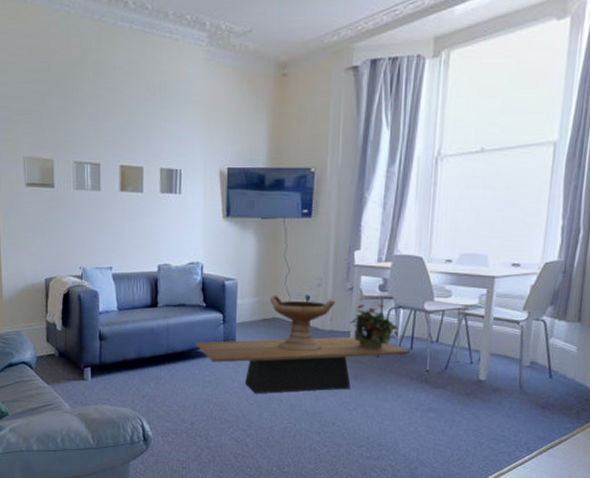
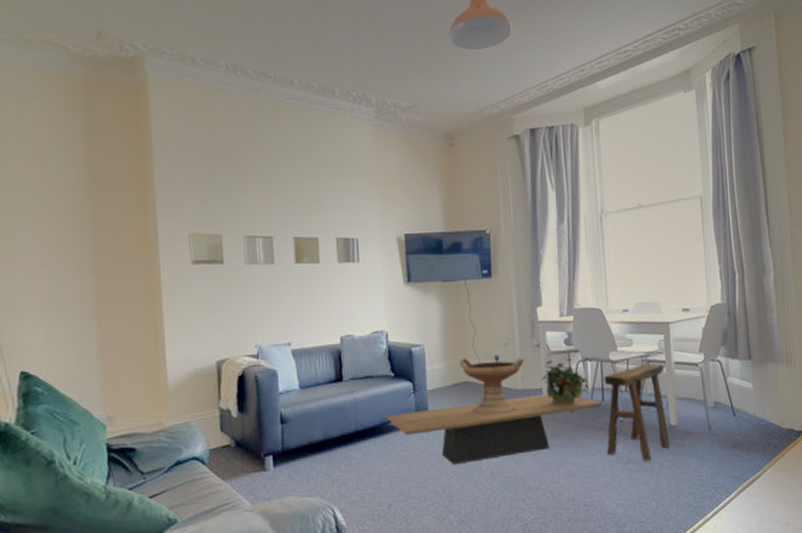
stool: none [407,317,482,413] -> present [603,363,670,462]

